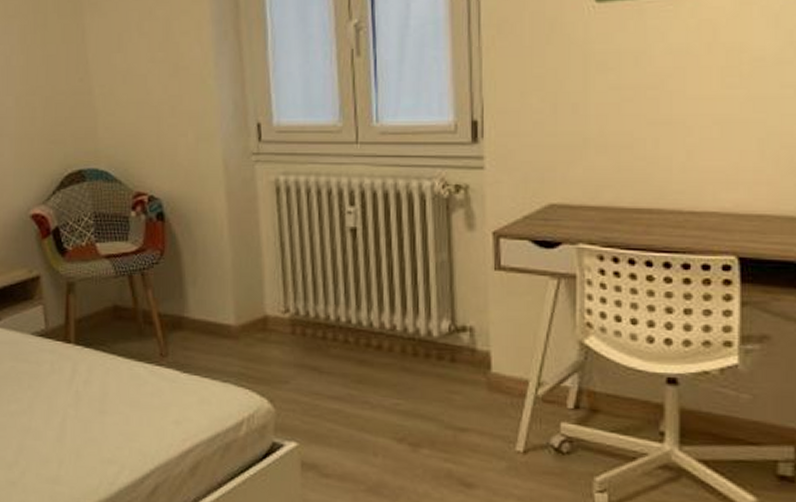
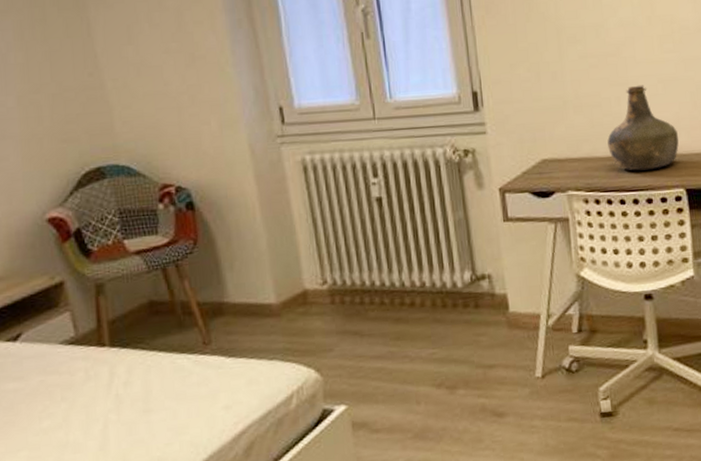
bottle: none [637,126,734,229] -> present [607,85,679,171]

